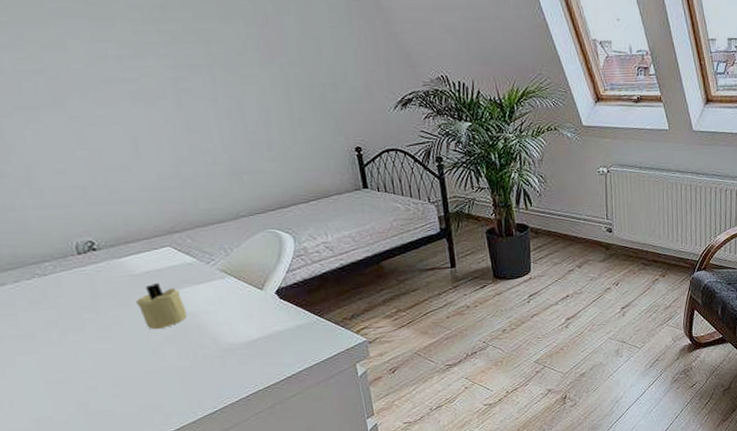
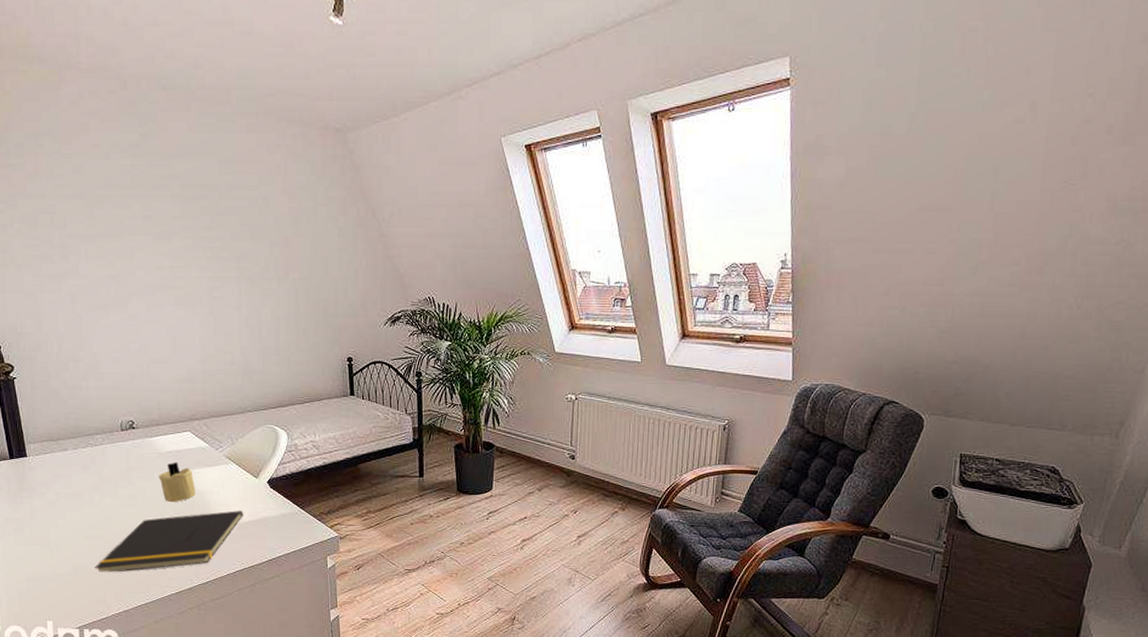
notepad: none [65,328,252,420] -> present [95,510,244,572]

